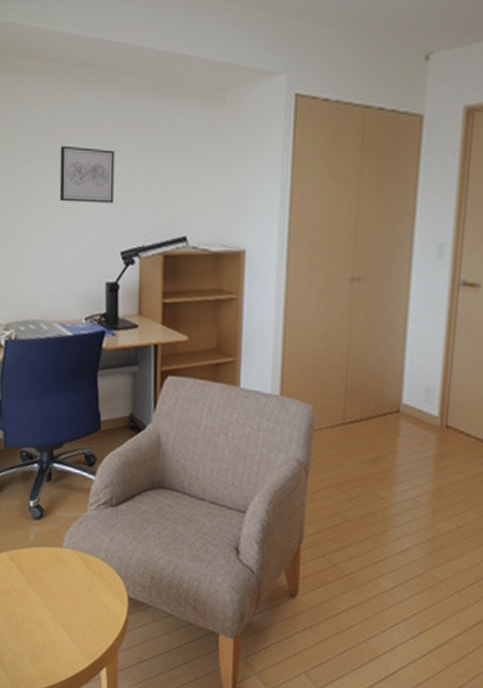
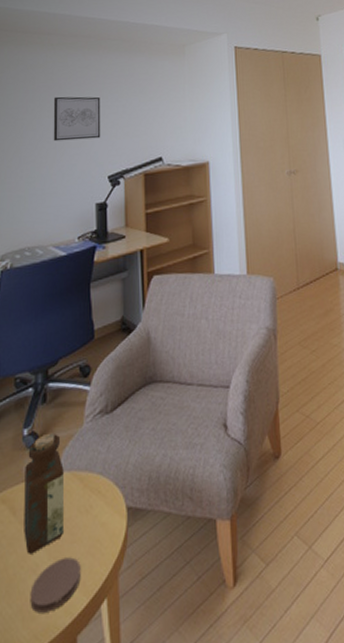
bottle: none [31,510,68,611] -> present [24,432,64,554]
coaster: none [37,621,83,662] -> present [30,557,81,613]

